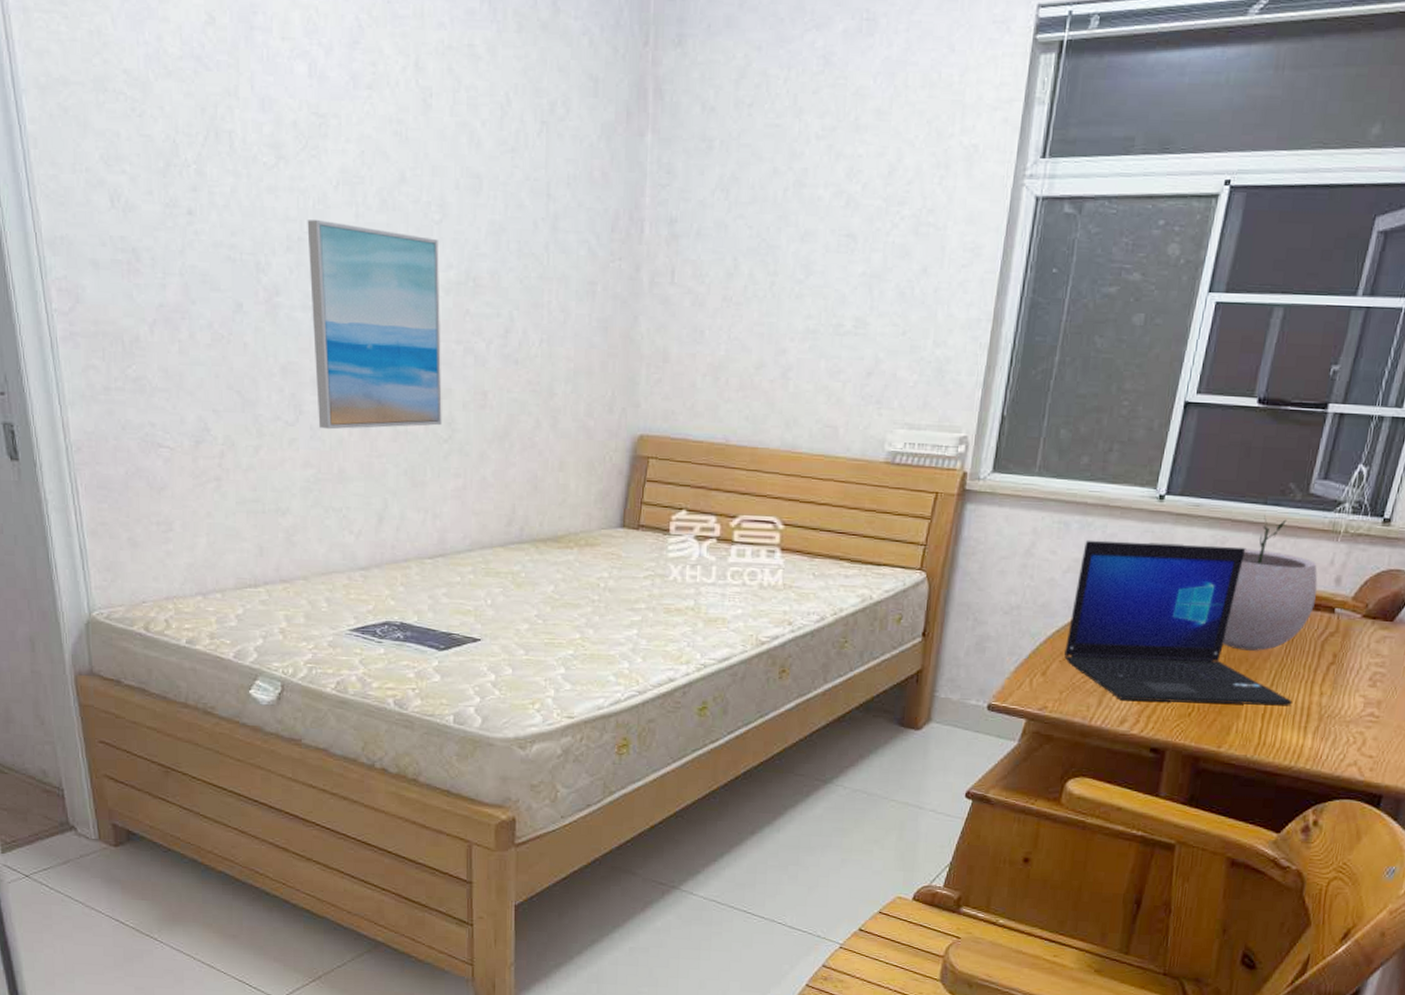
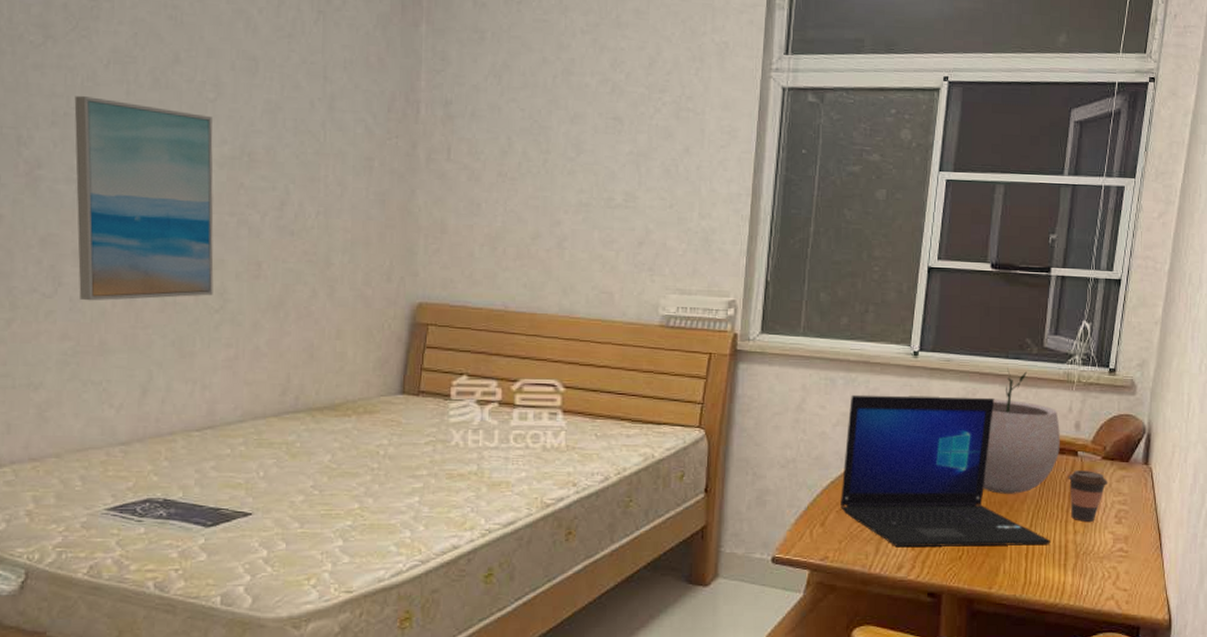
coffee cup: none [1319,628,1367,684] -> present [1068,470,1109,522]

